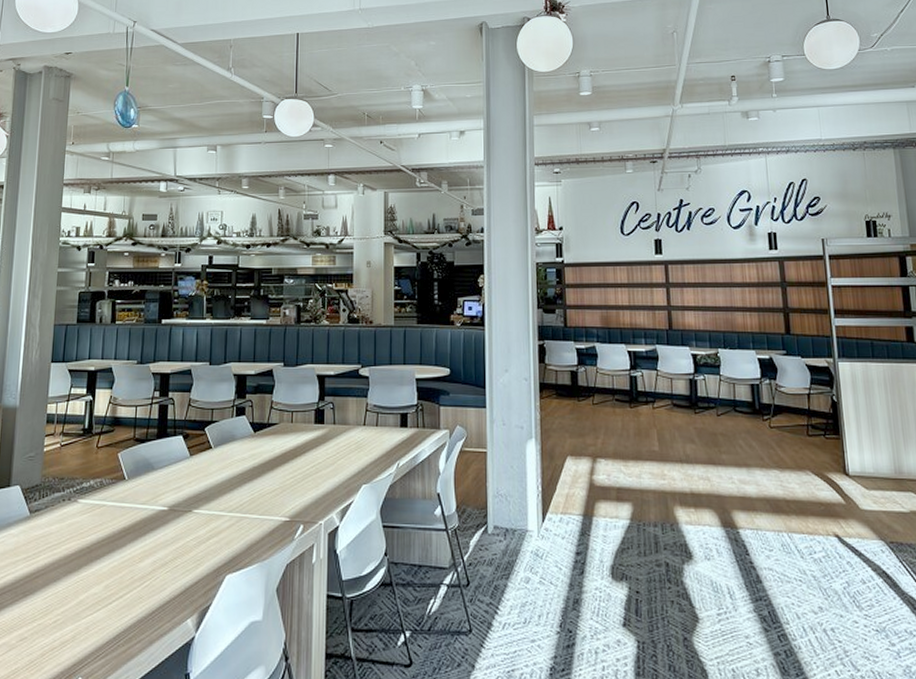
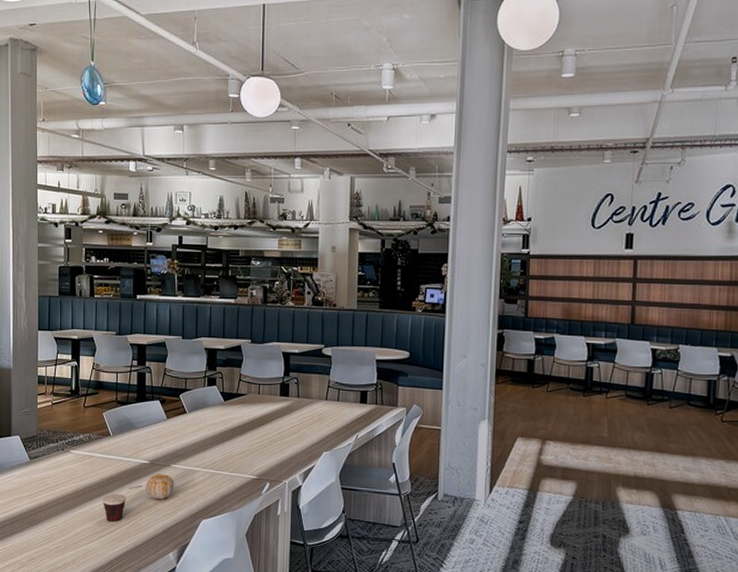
cup: none [112,536,159,584] -> present [103,485,142,522]
fruit: none [162,522,196,554] -> present [145,474,174,500]

